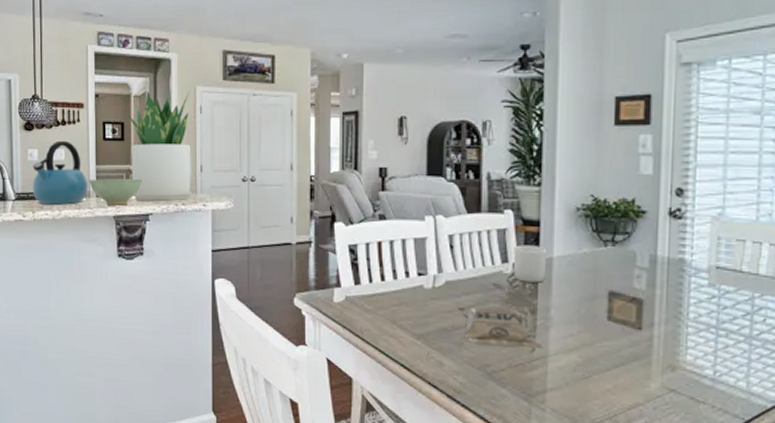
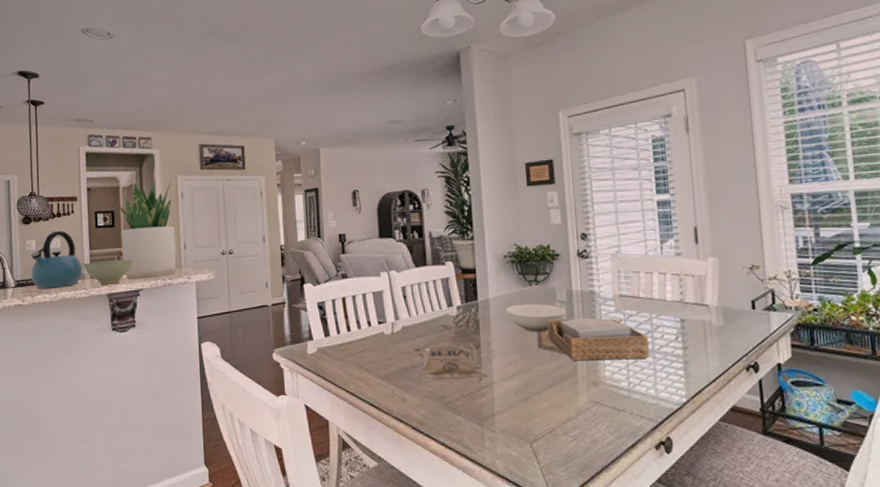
mug: present [513,245,548,283] -> none [456,289,485,322]
bowl: none [572,267,646,303] -> present [506,303,566,333]
napkin holder: none [620,289,747,346] -> present [547,318,650,361]

